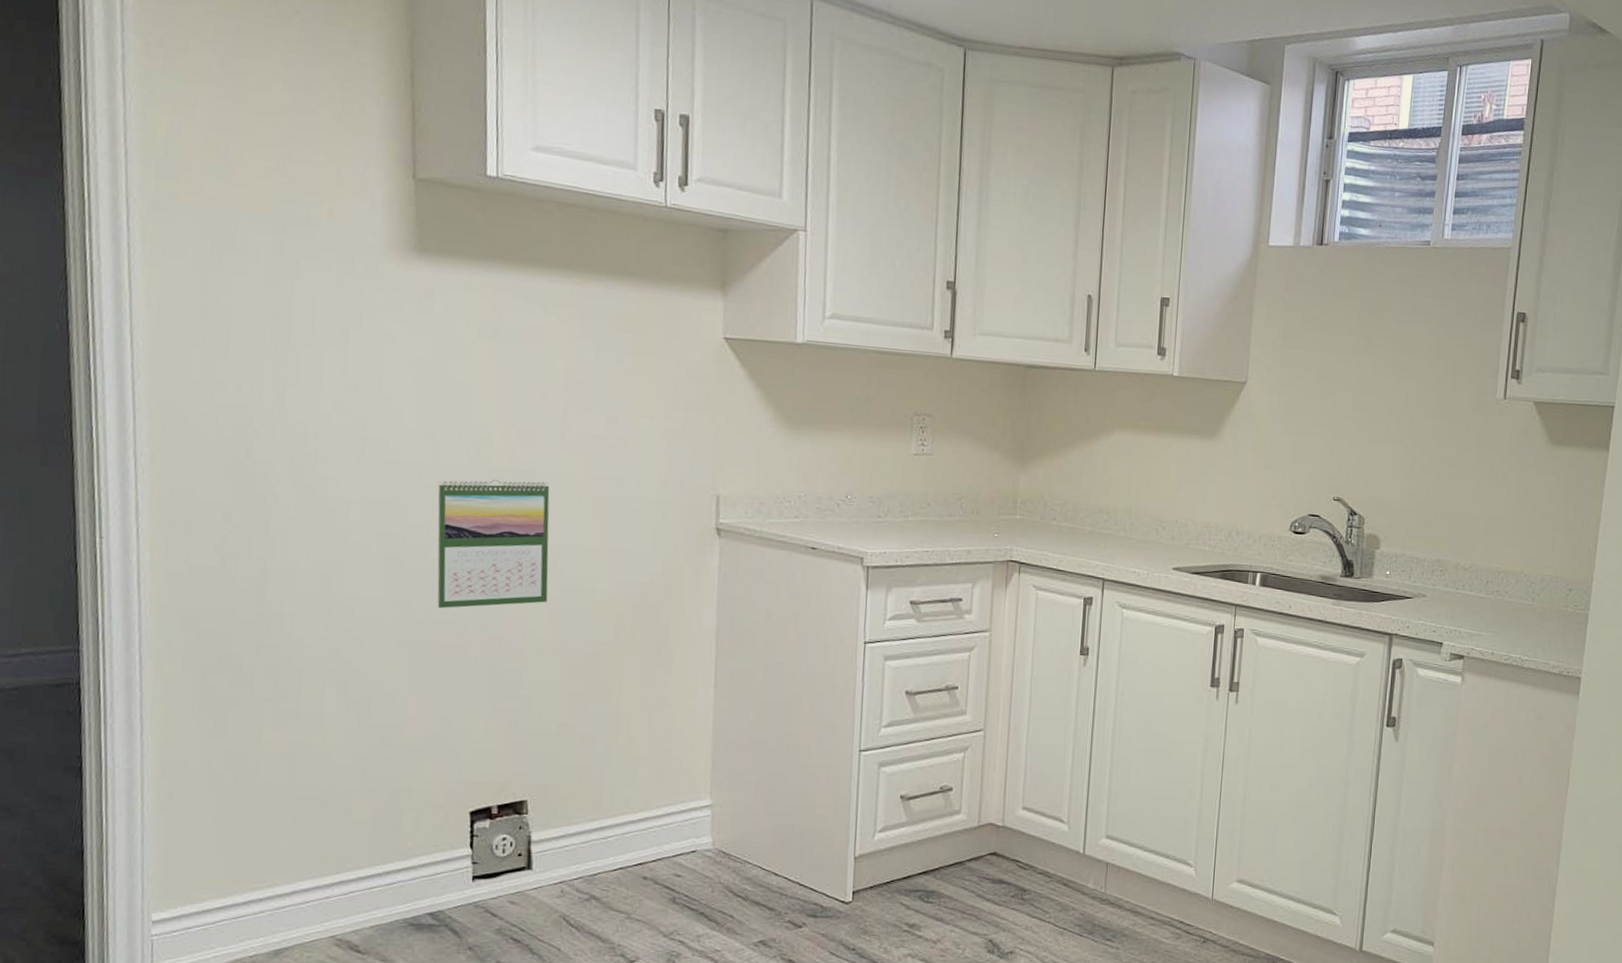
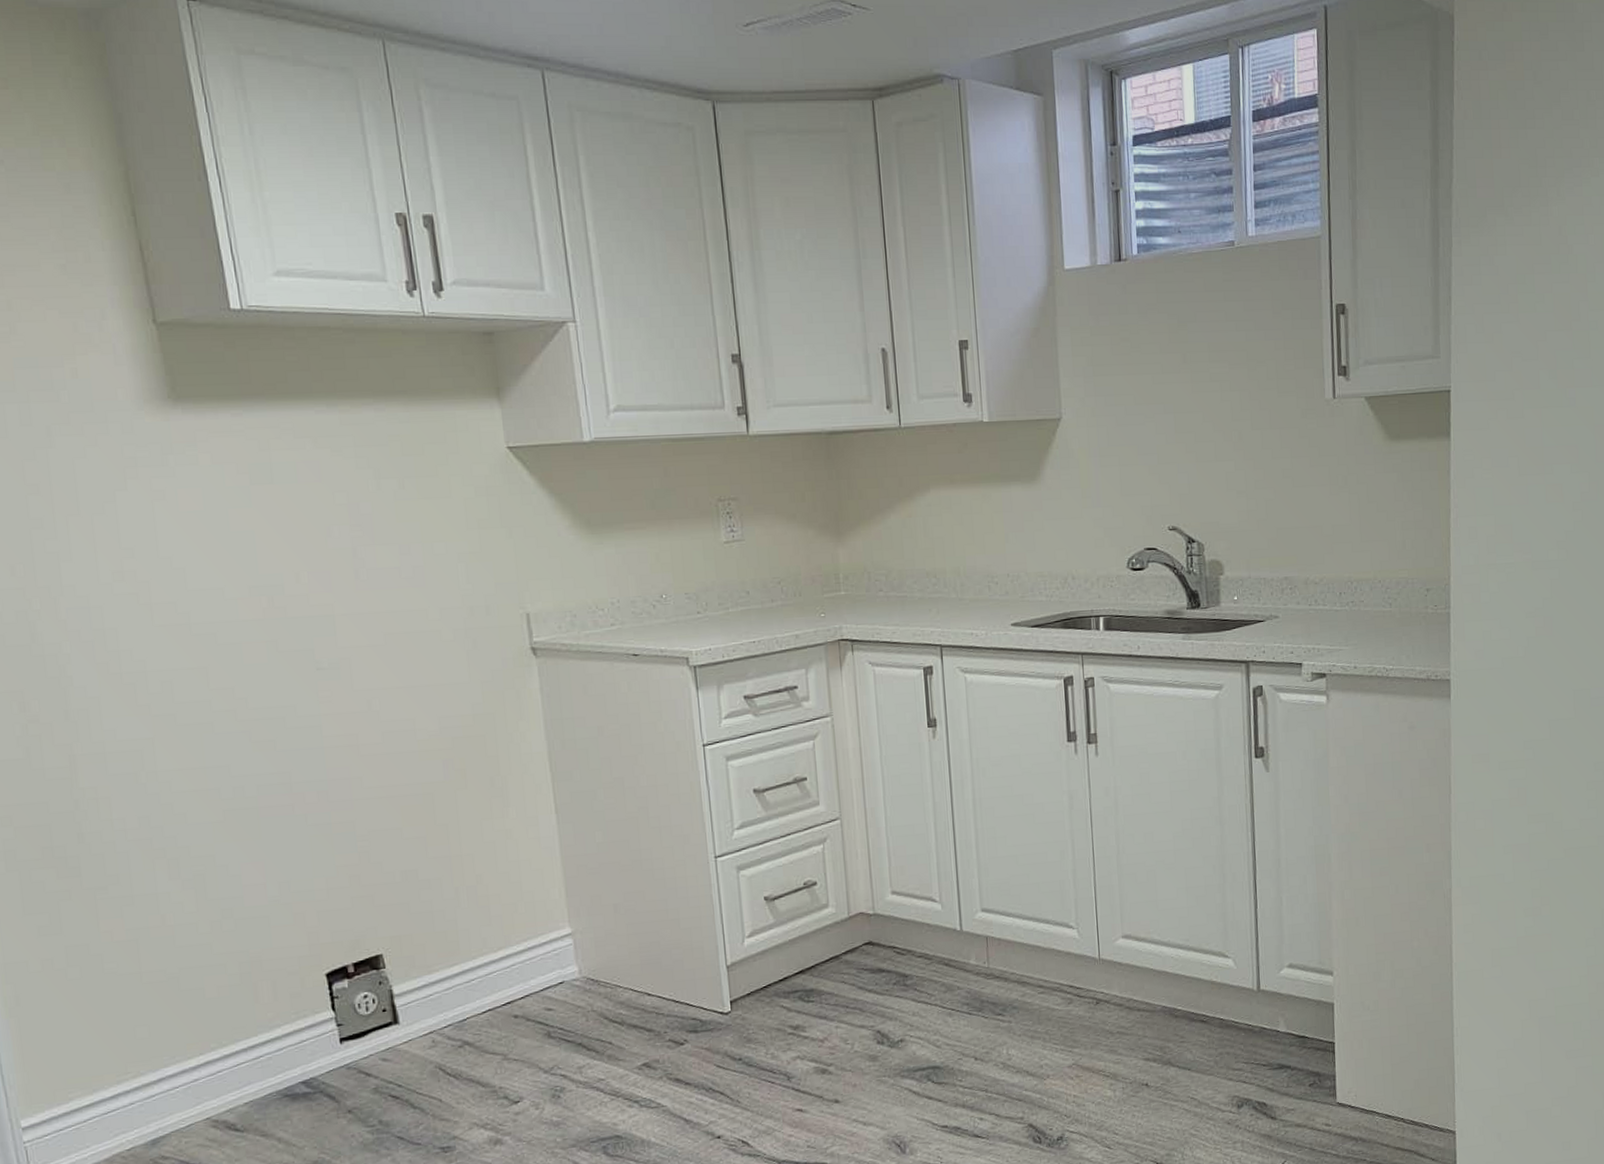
calendar: present [437,479,550,609] -> none [235,624,370,771]

